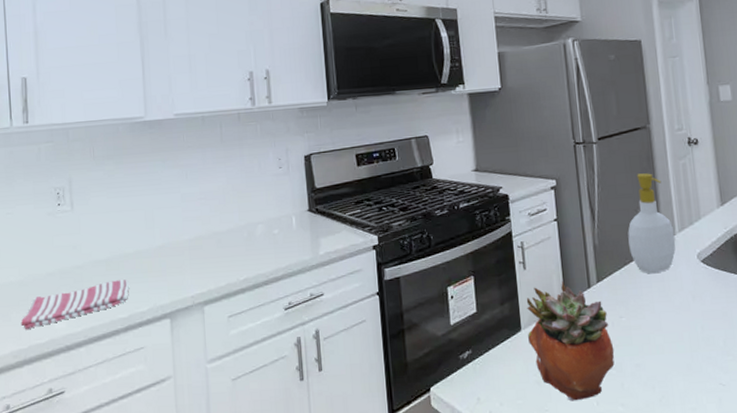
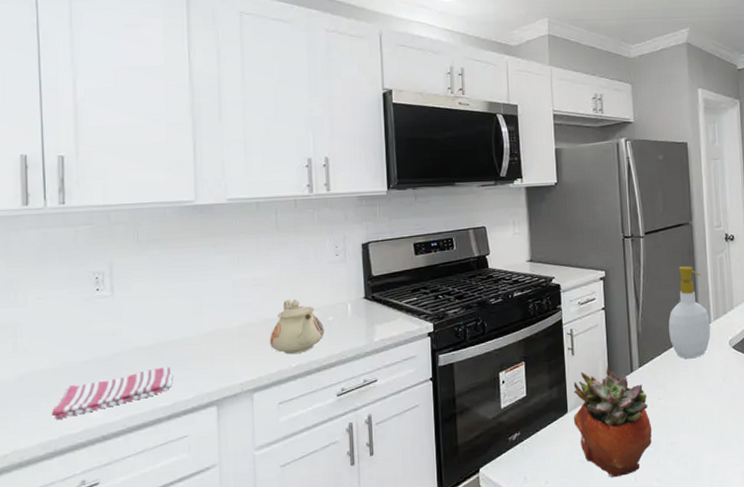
teapot: none [218,213,270,268] -> present [270,299,324,355]

